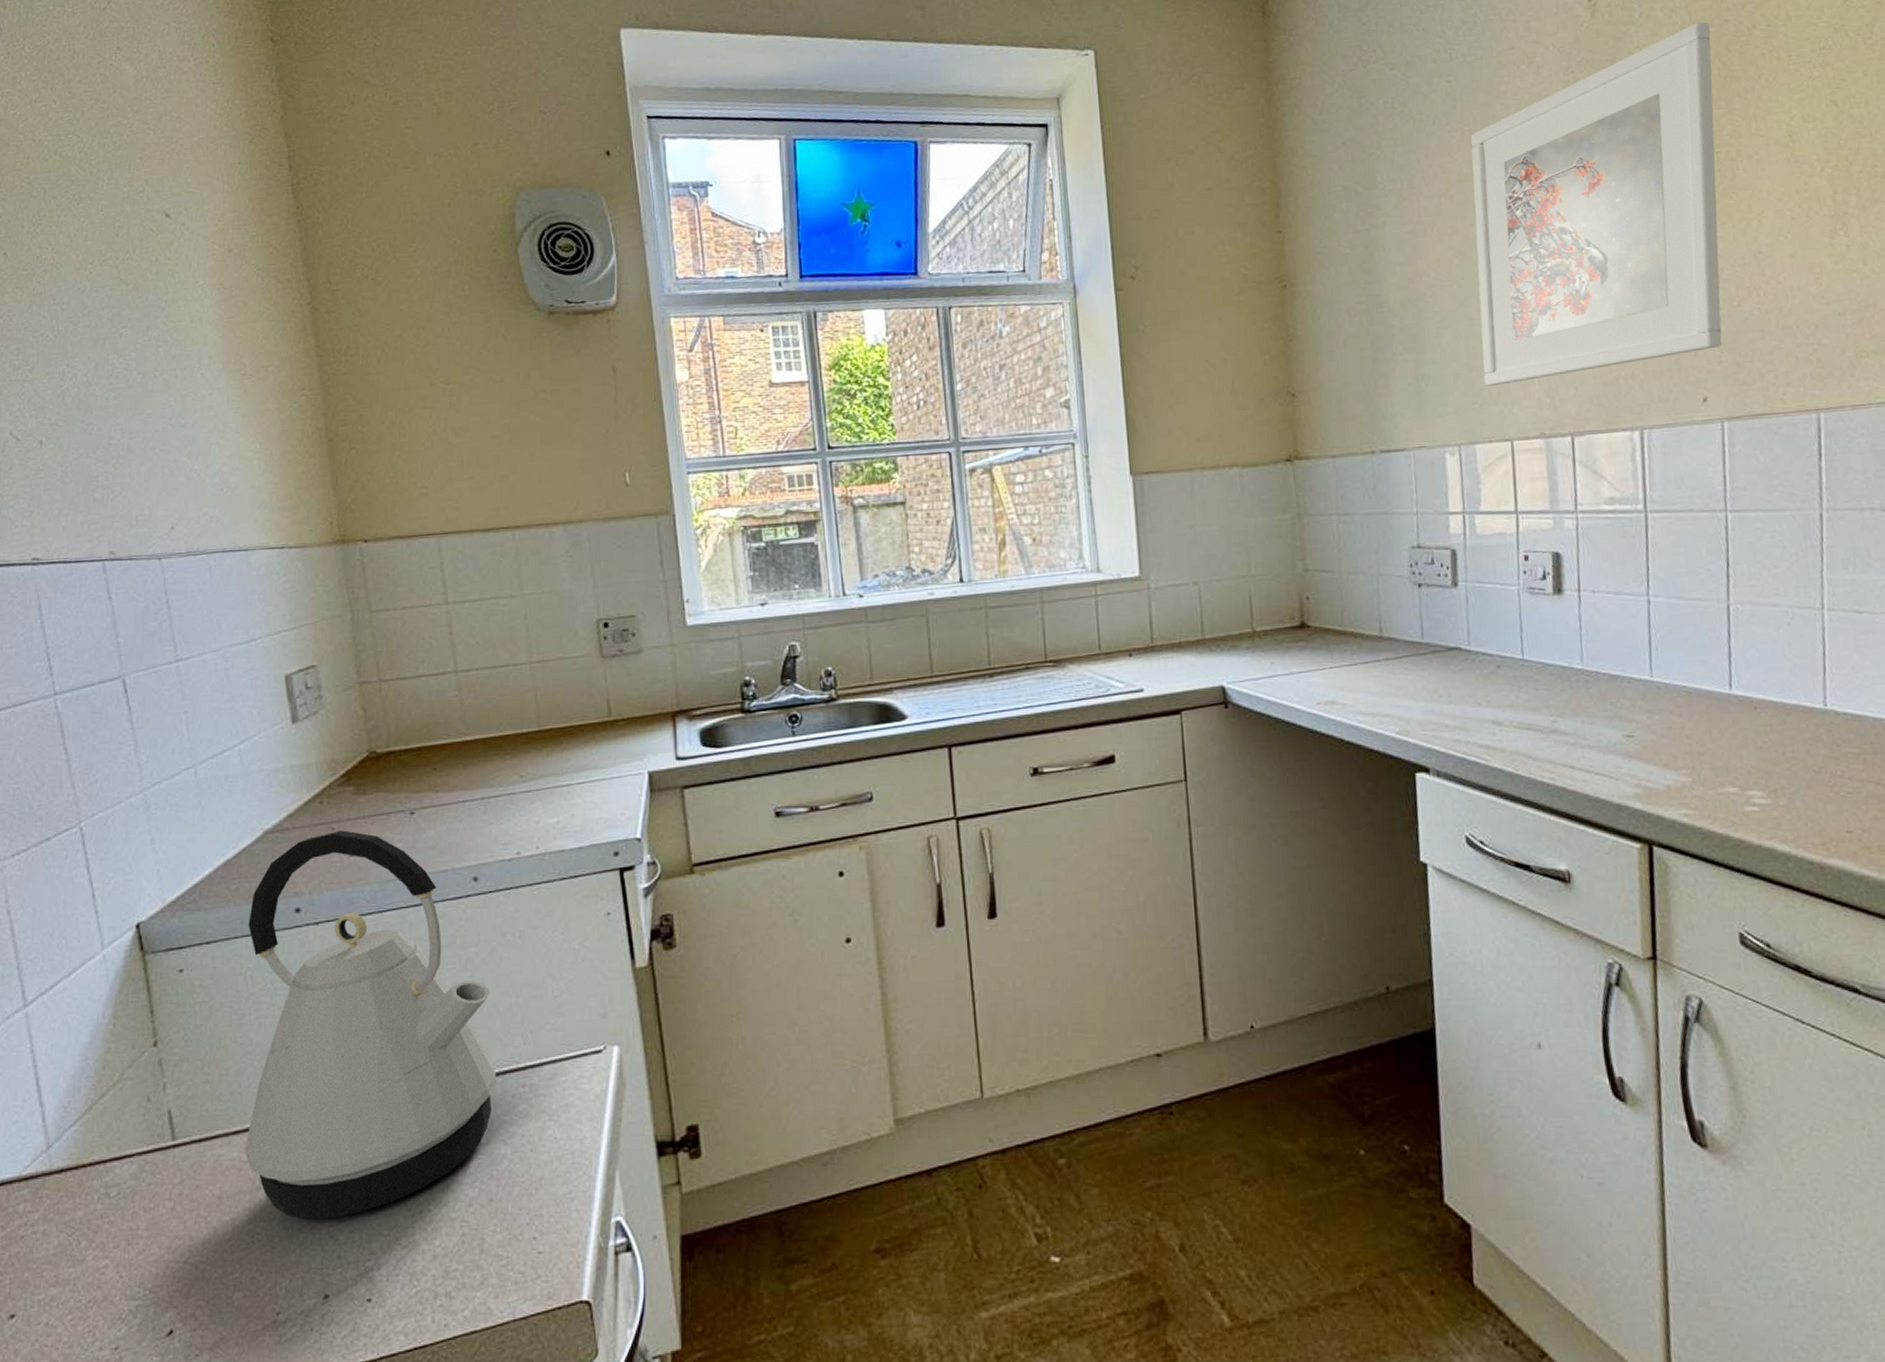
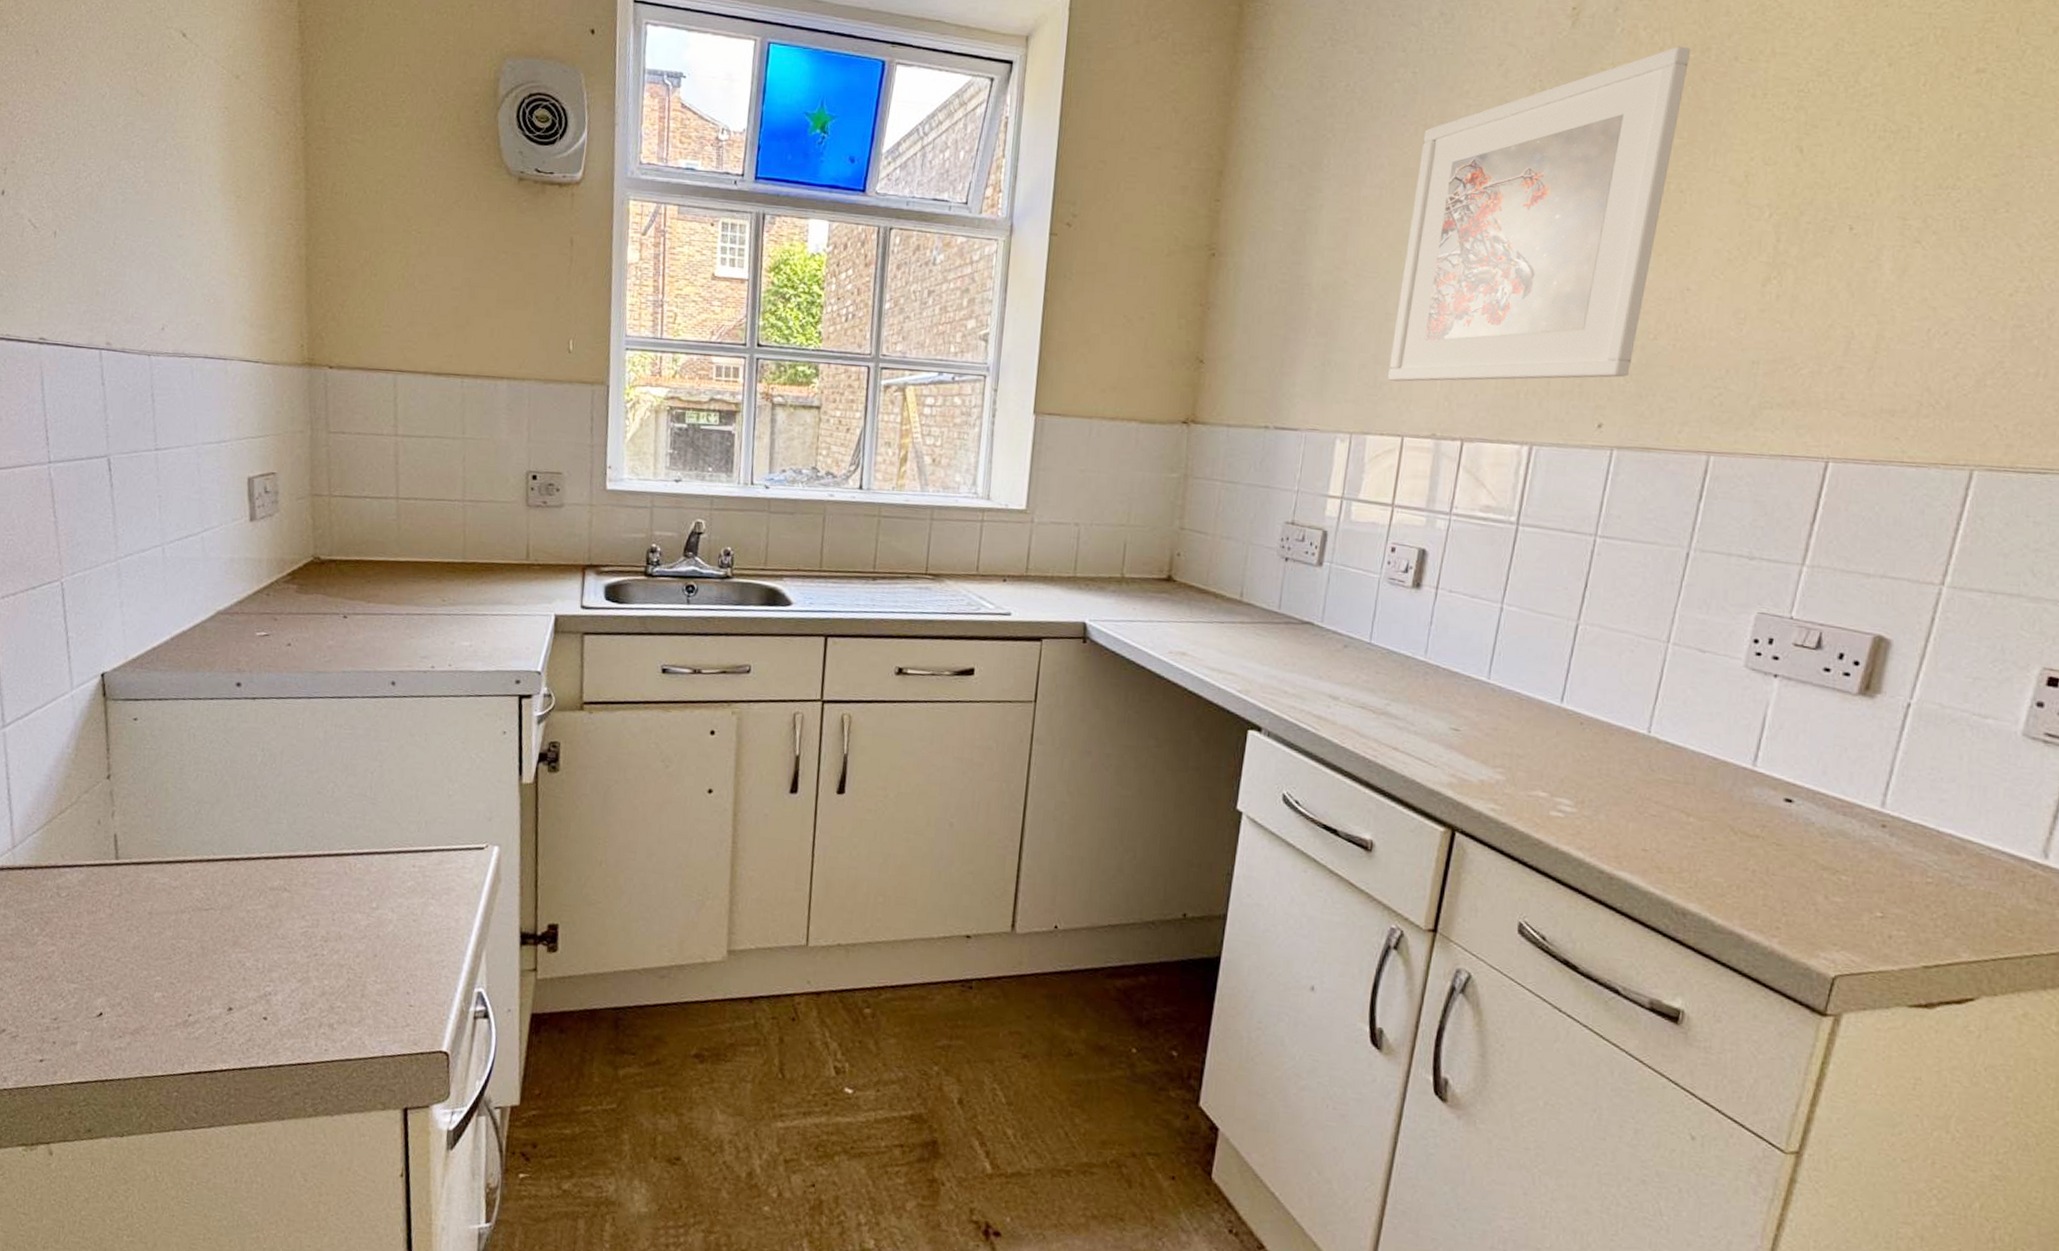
kettle: present [245,830,497,1220] -> none [174,621,395,947]

